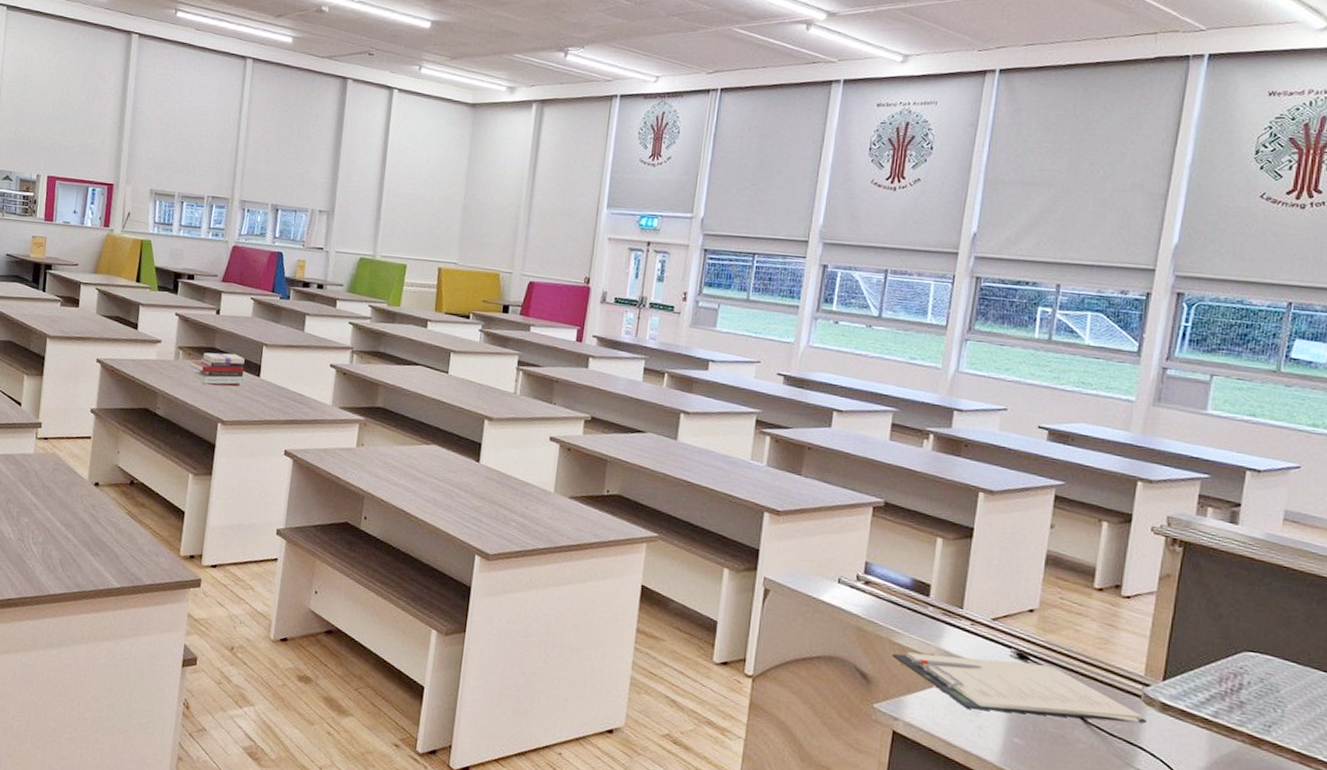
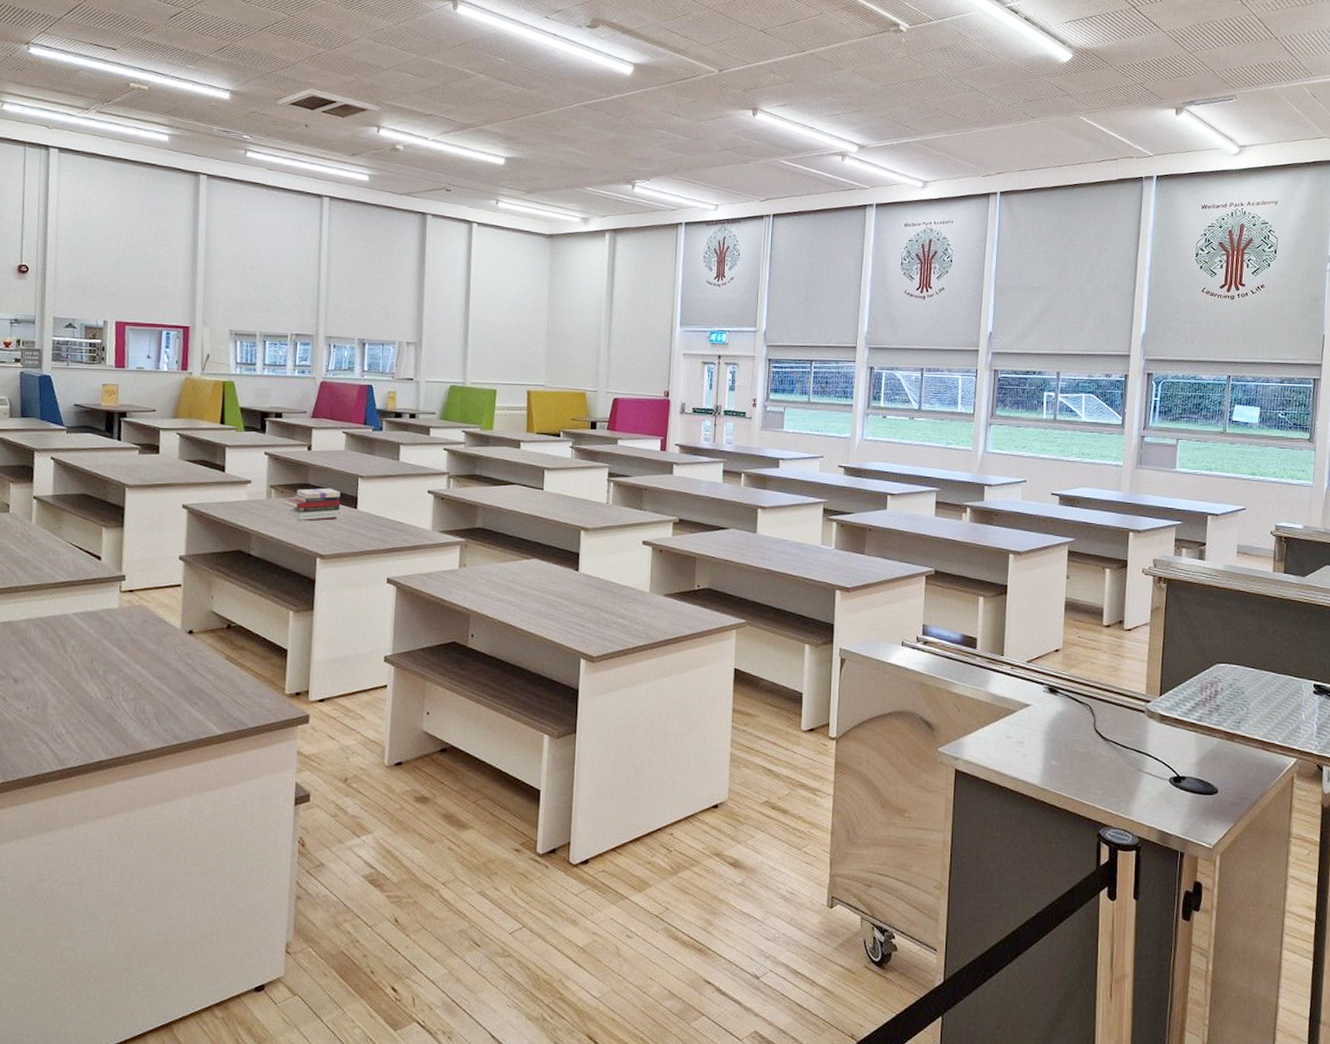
clipboard: present [891,652,1146,724] -> none [950,695,1150,741]

